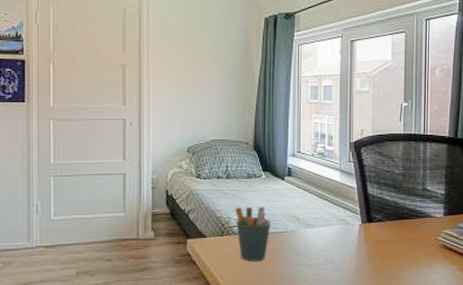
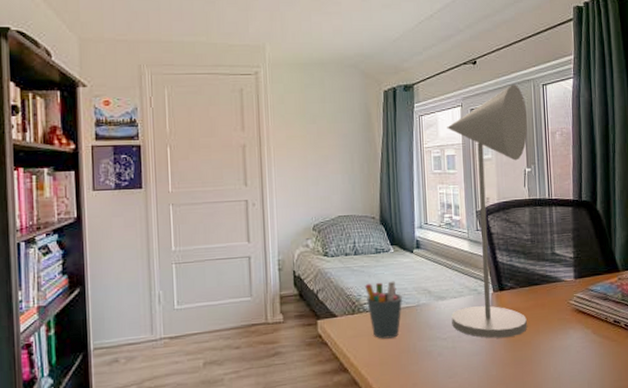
desk lamp: none [318,18,407,268] -> present [447,85,527,339]

